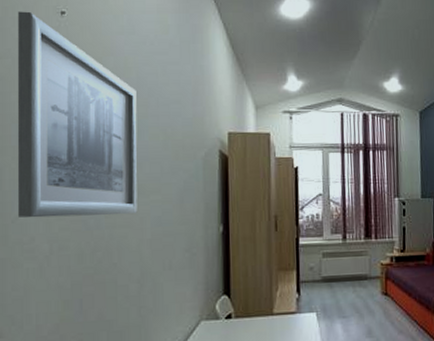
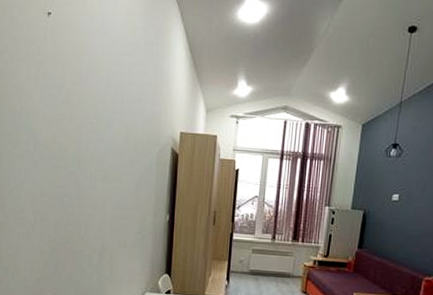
wall art: present [17,11,138,218] -> none [12,11,106,198]

